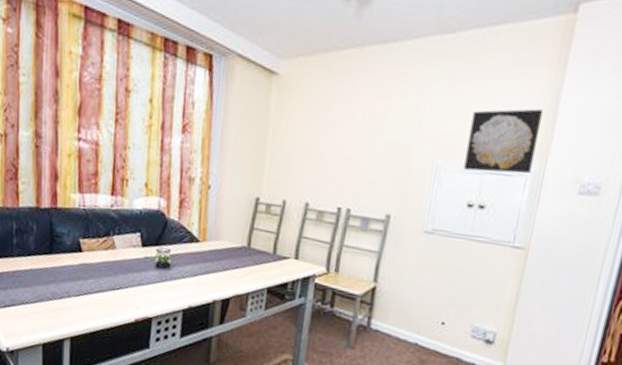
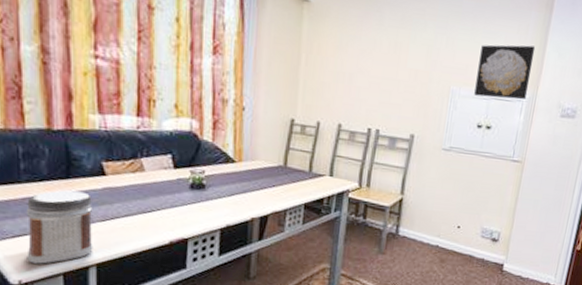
jar: none [14,265,70,334] -> present [25,190,93,264]

